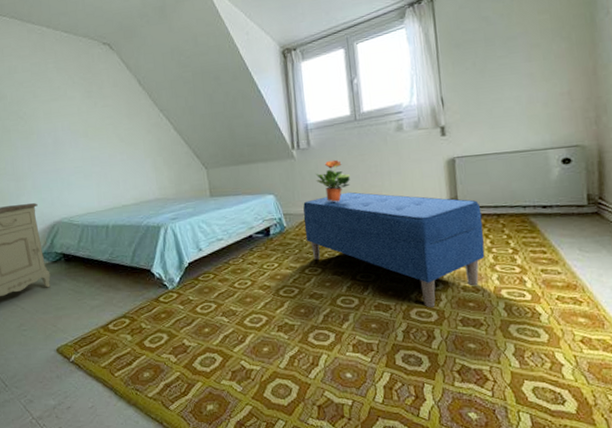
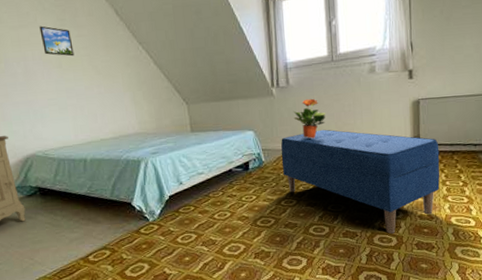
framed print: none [69,98,100,126] -> present [39,26,74,57]

